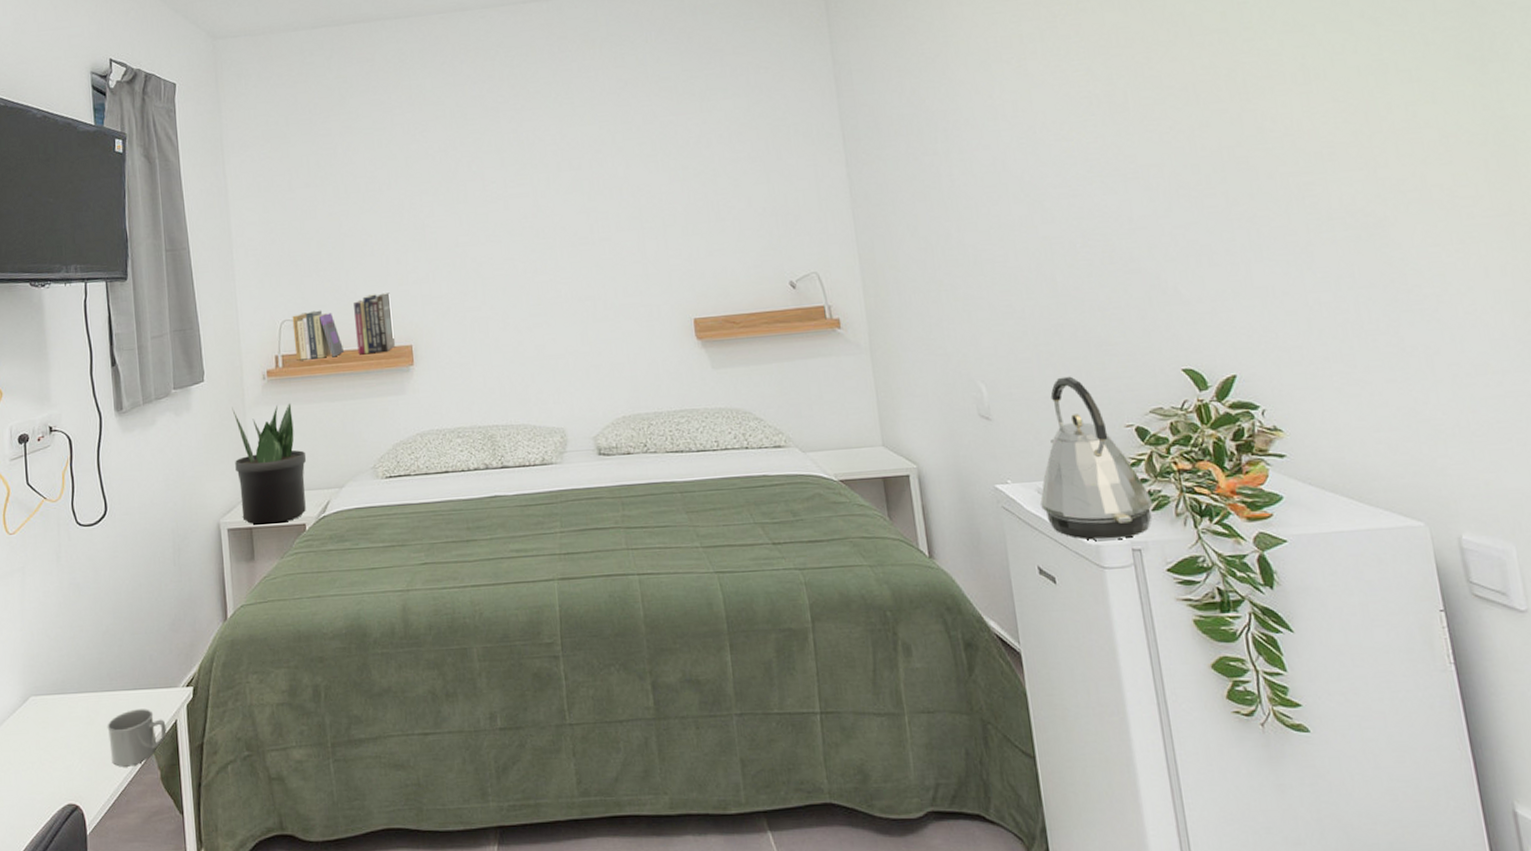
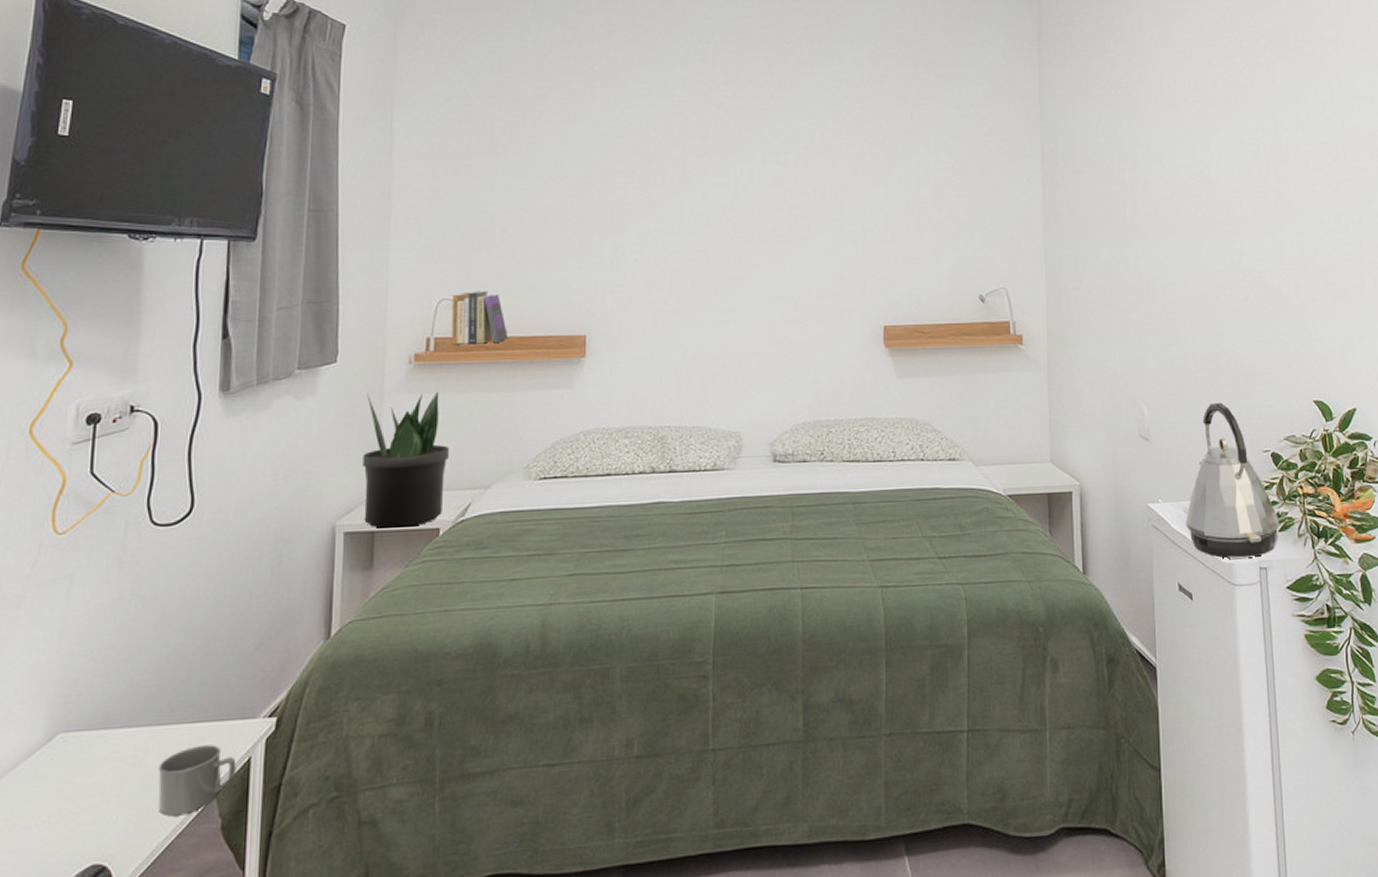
books: present [354,292,395,355] -> none [524,277,568,343]

